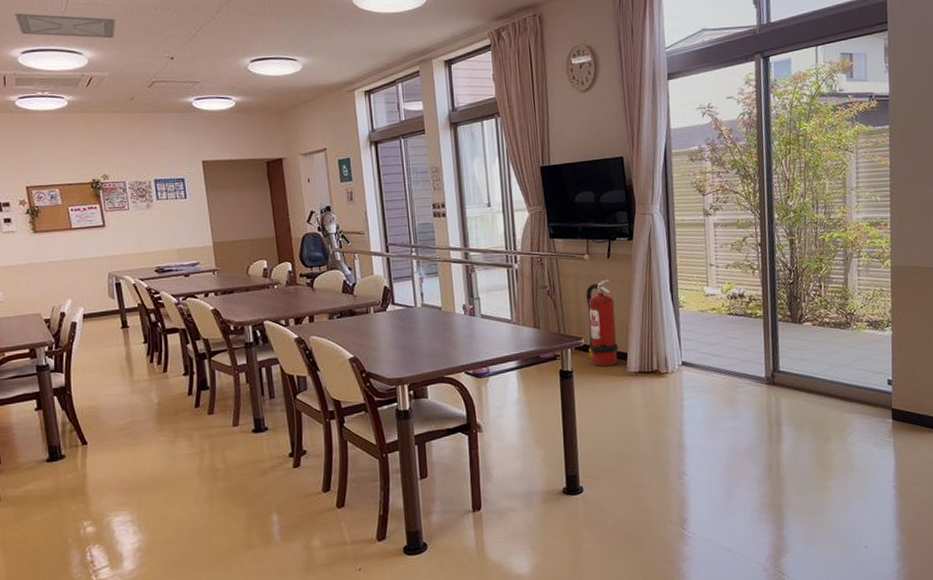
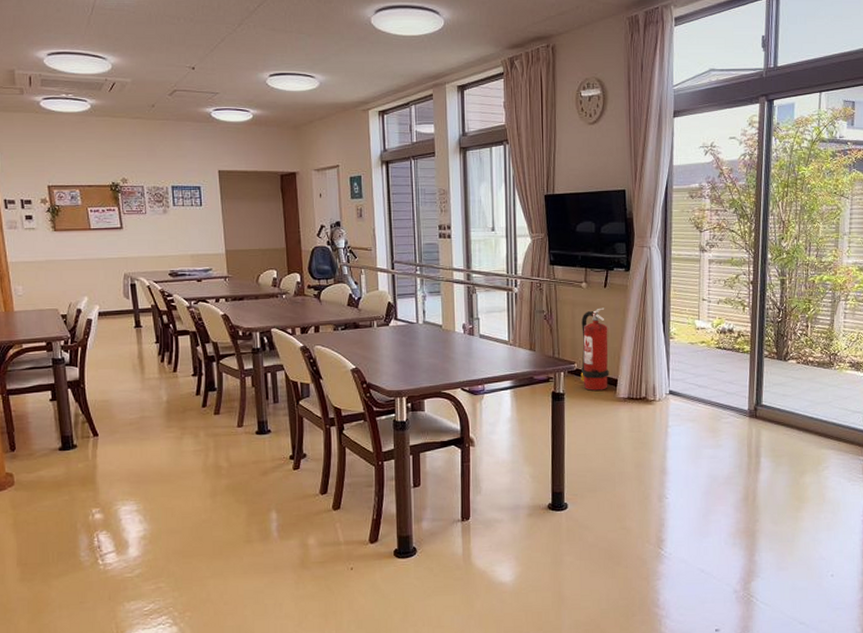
ceiling vent: present [14,13,116,39] -> none [41,15,140,45]

